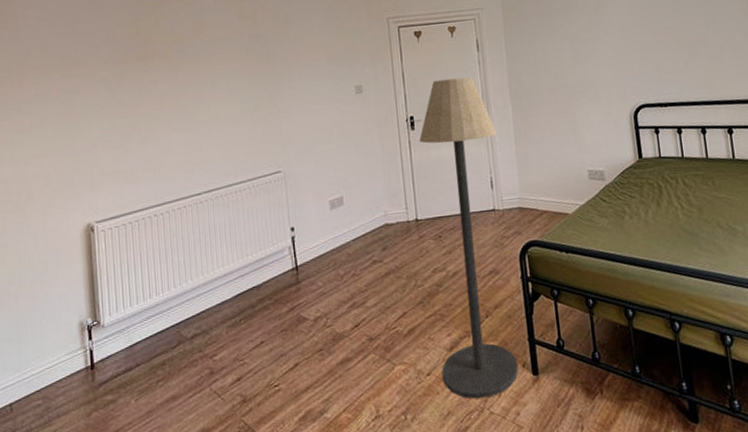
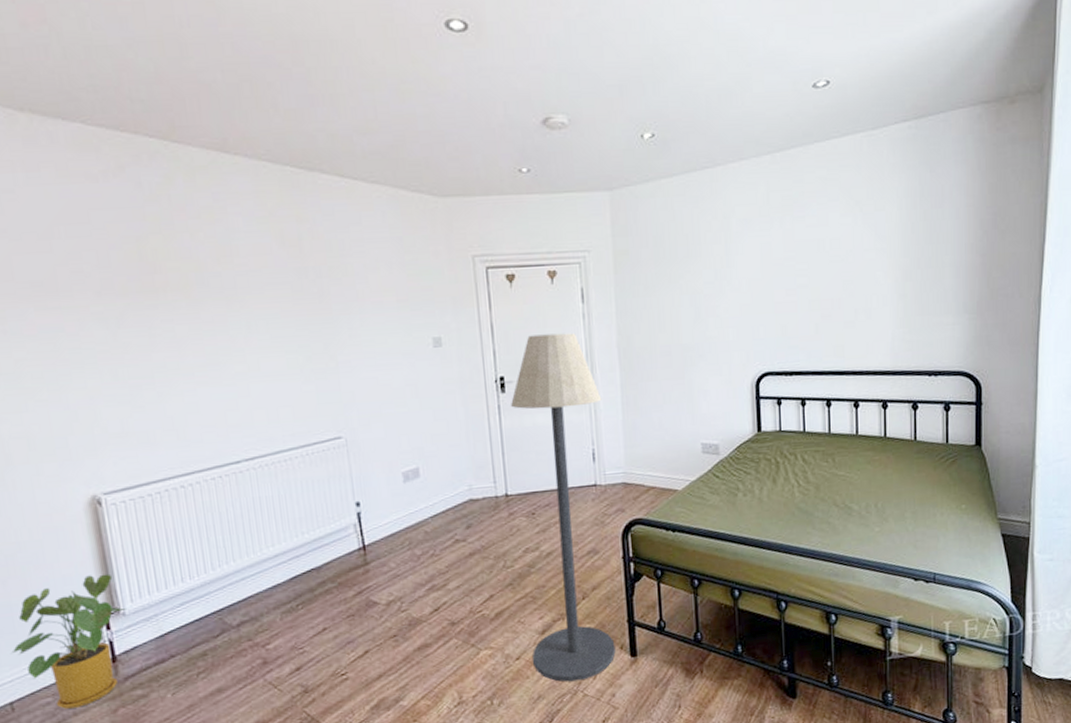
house plant: none [16,290,108,411] -> present [11,573,129,709]

